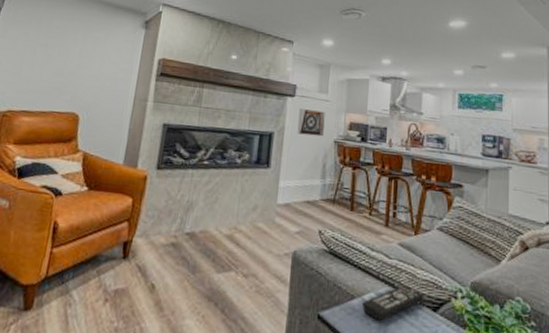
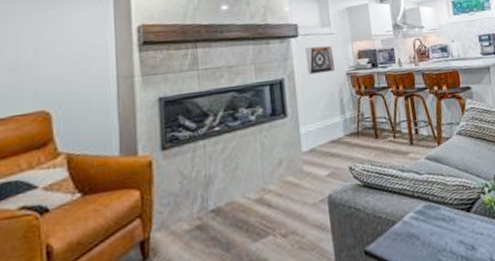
remote control: present [361,285,425,321] -> none [403,195,458,237]

